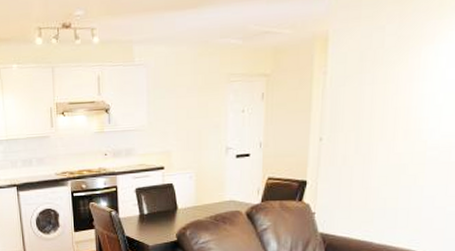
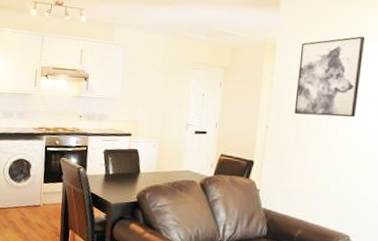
wall art: none [353,10,442,121] -> present [294,36,366,118]

